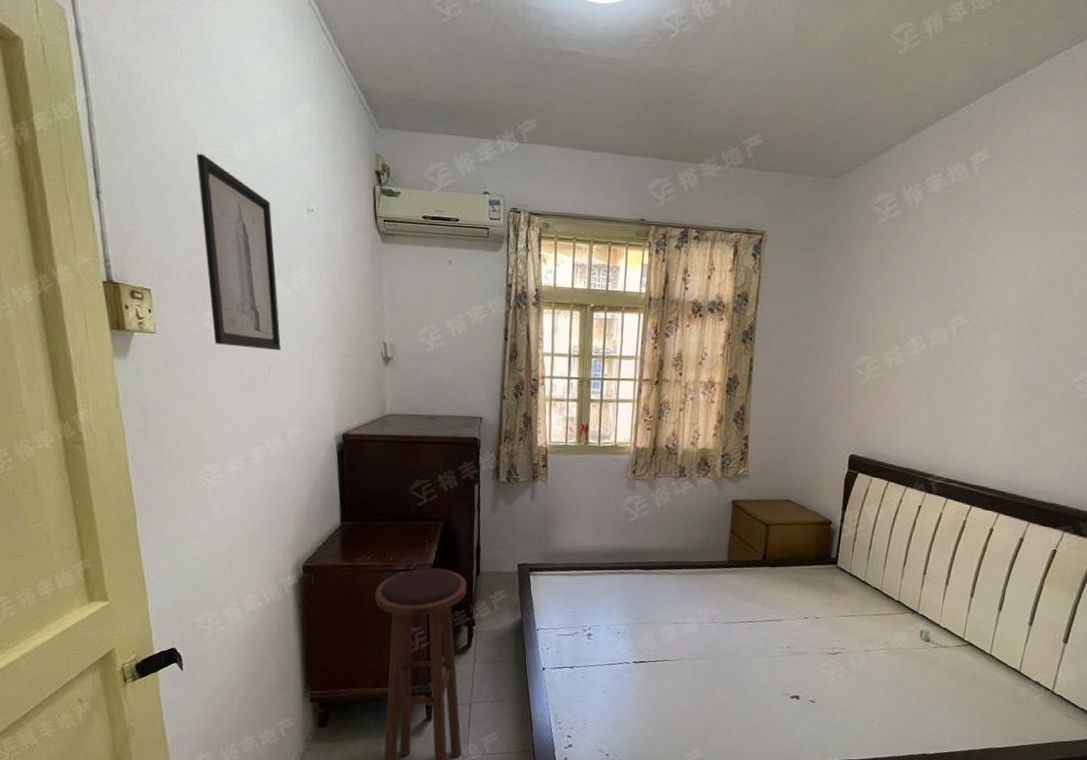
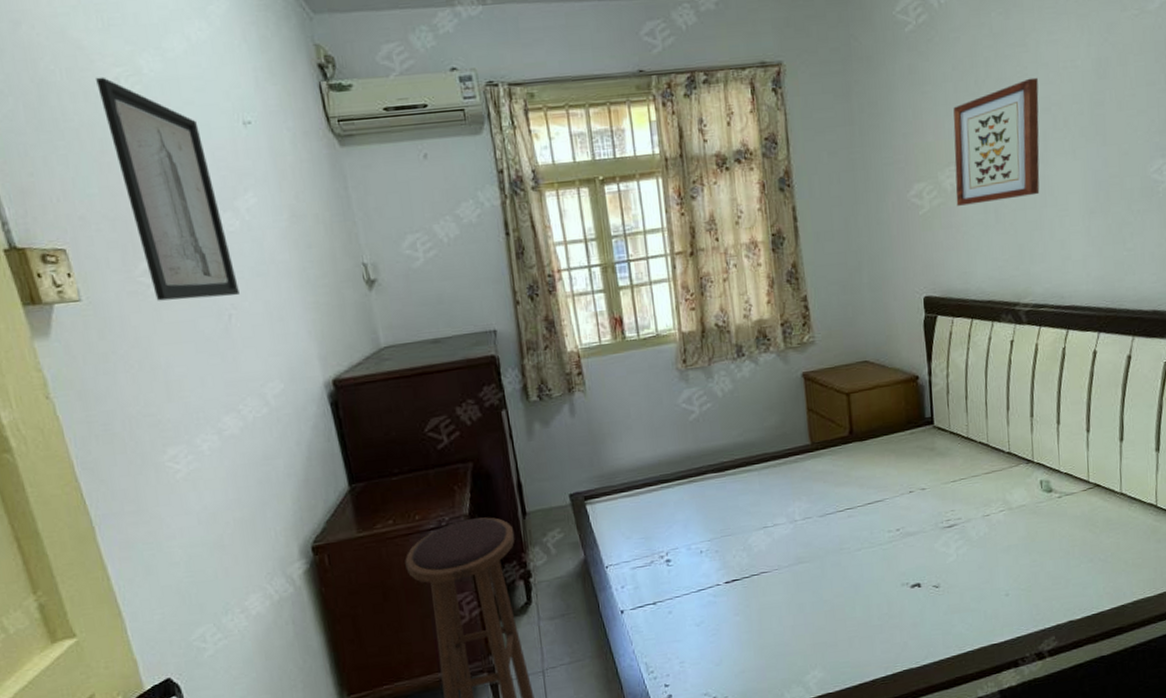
wall art: none [894,281,989,384] -> present [953,77,1040,206]

